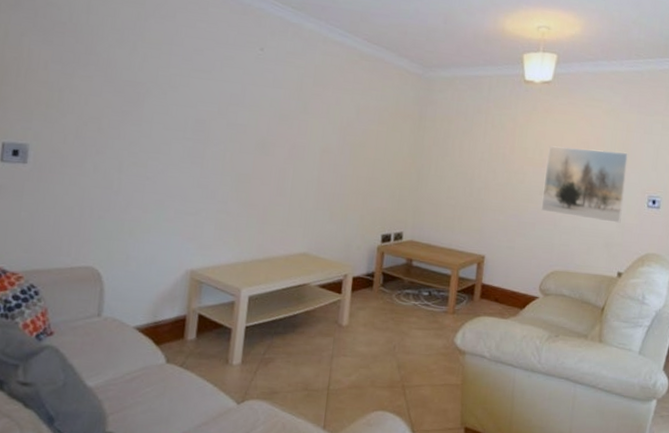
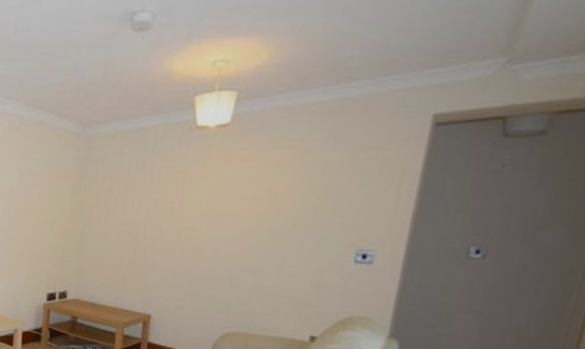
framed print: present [541,146,628,223] -> none [215,197,330,282]

